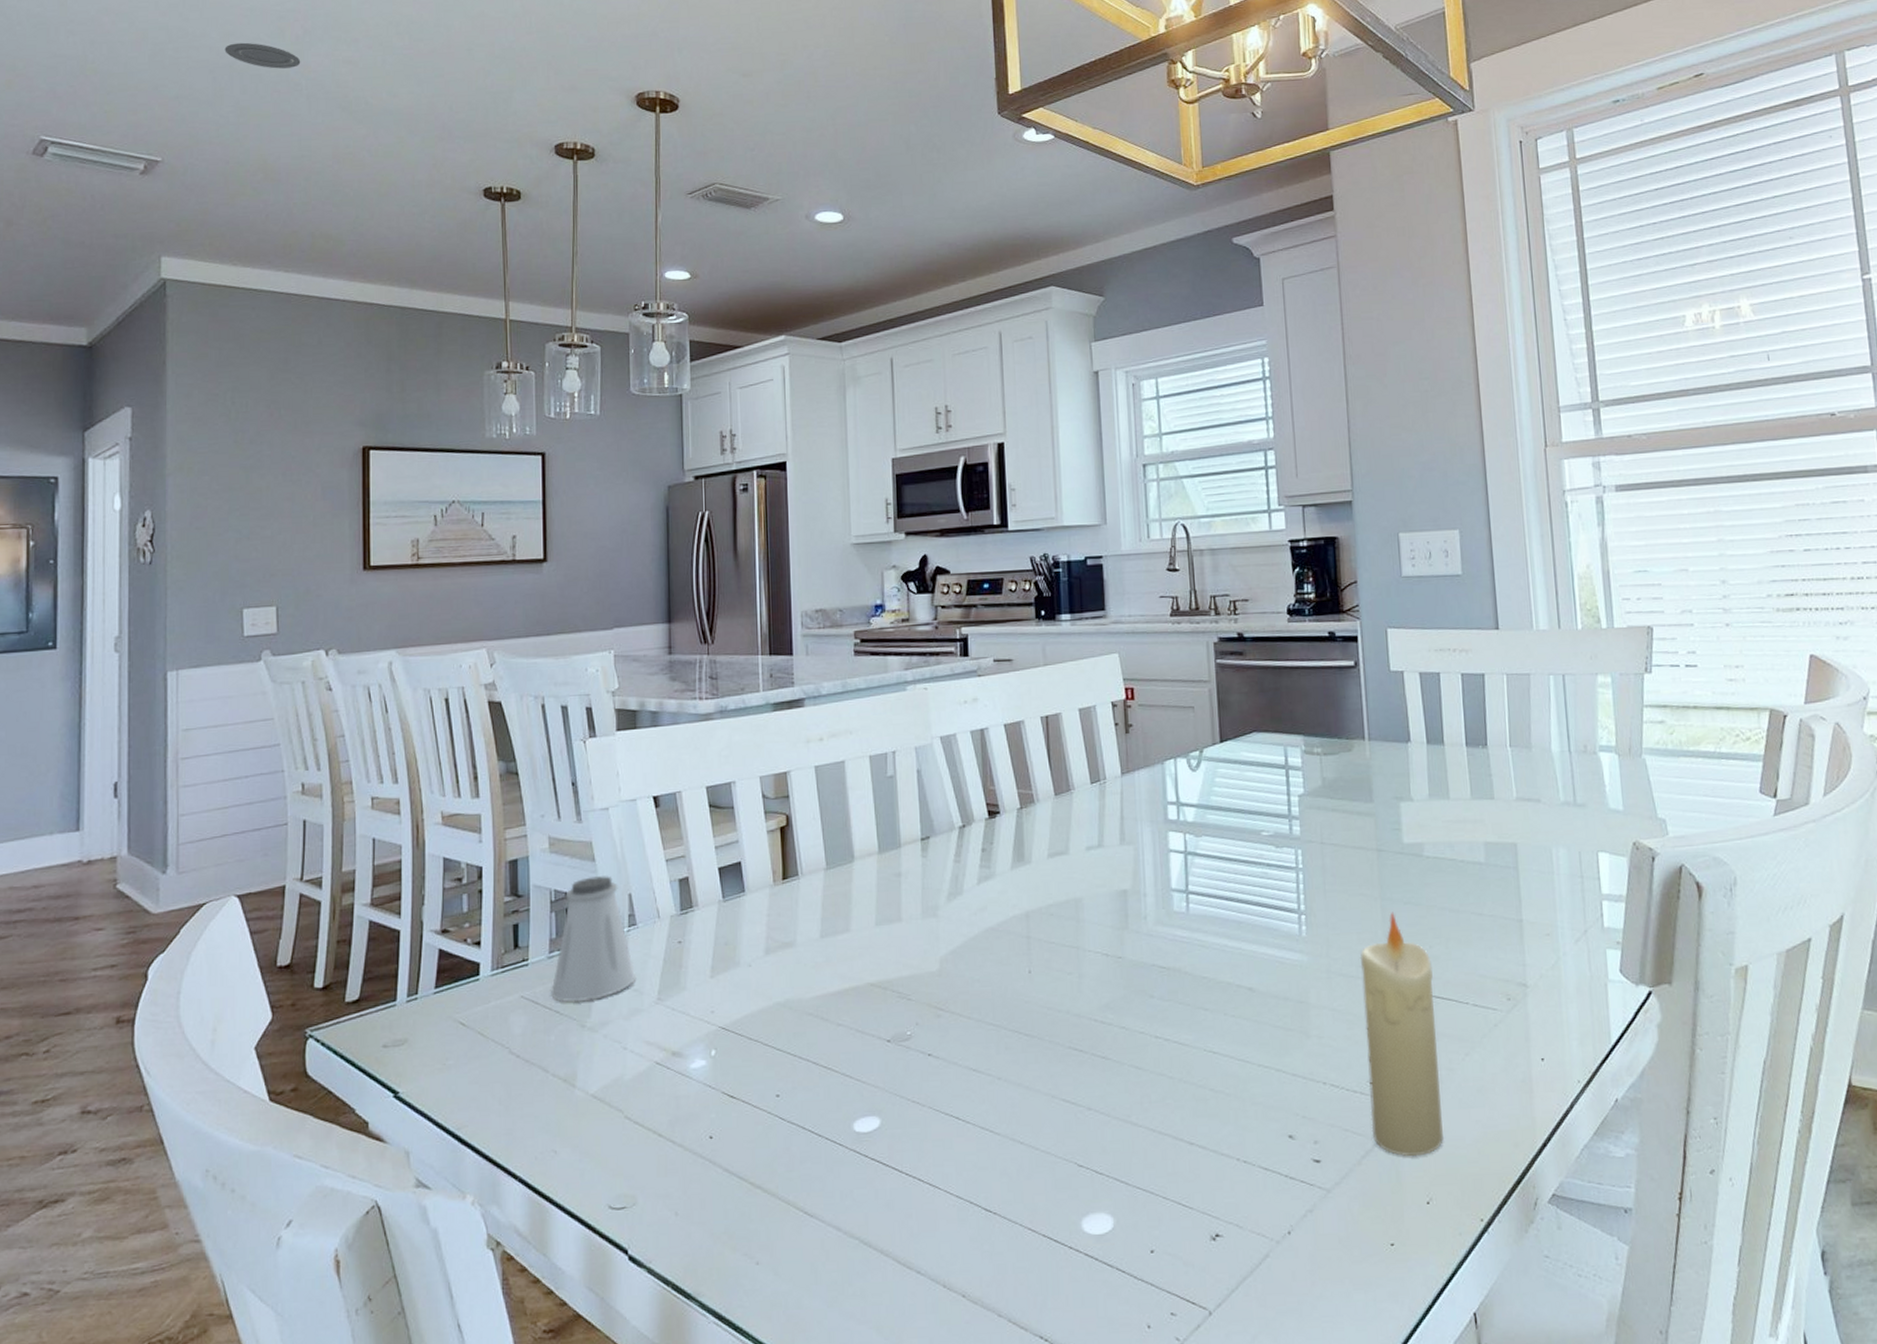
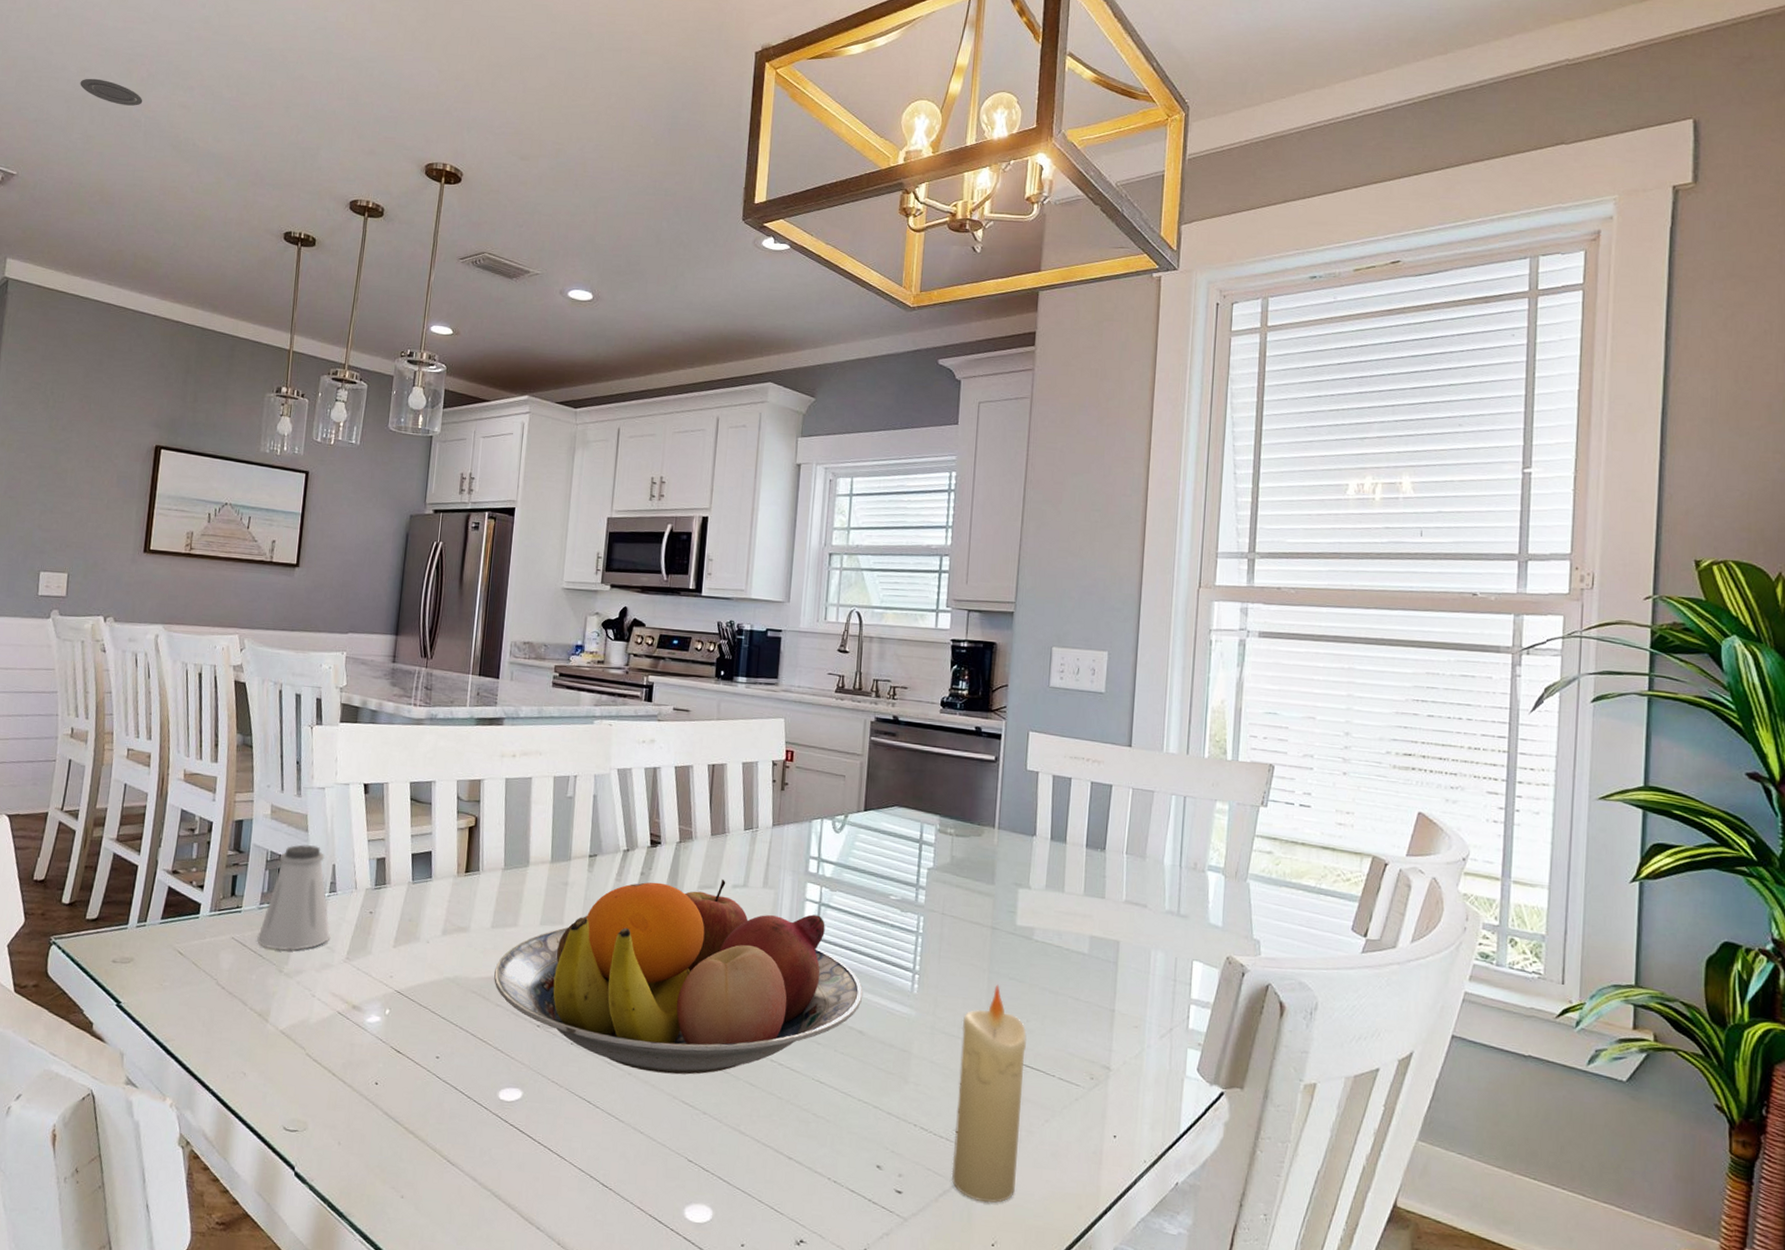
fruit bowl: none [831,842,1247,1072] -> present [494,878,863,1075]

